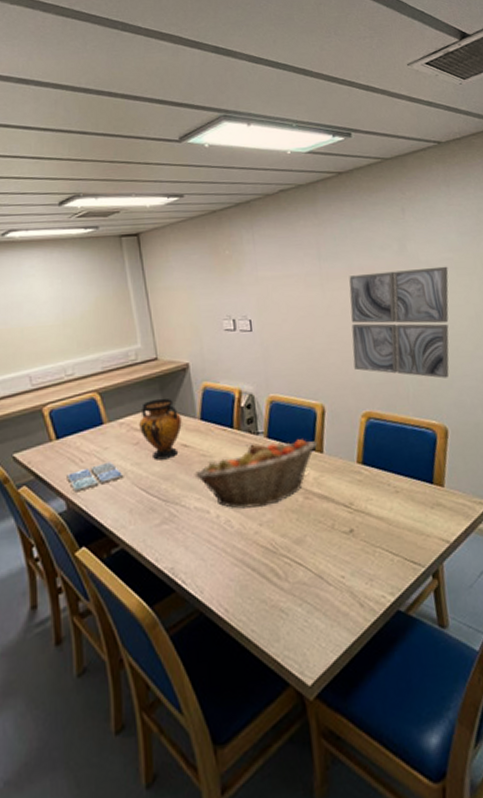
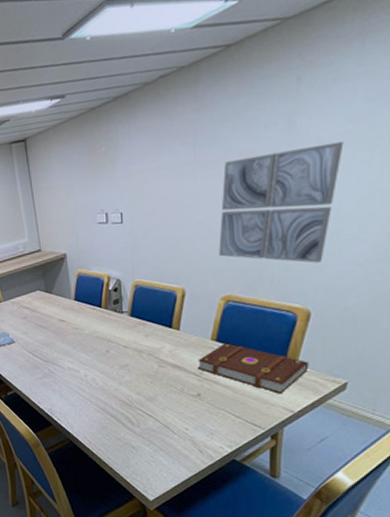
vase: present [139,398,182,460] -> none [27,282,60,331]
fruit basket: present [194,439,317,509] -> none [68,318,174,372]
book: none [346,466,456,522] -> present [198,343,309,394]

